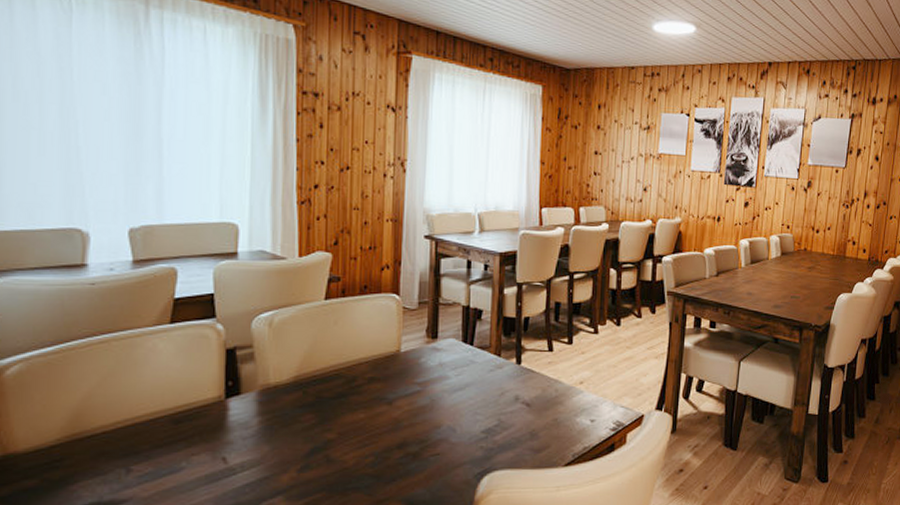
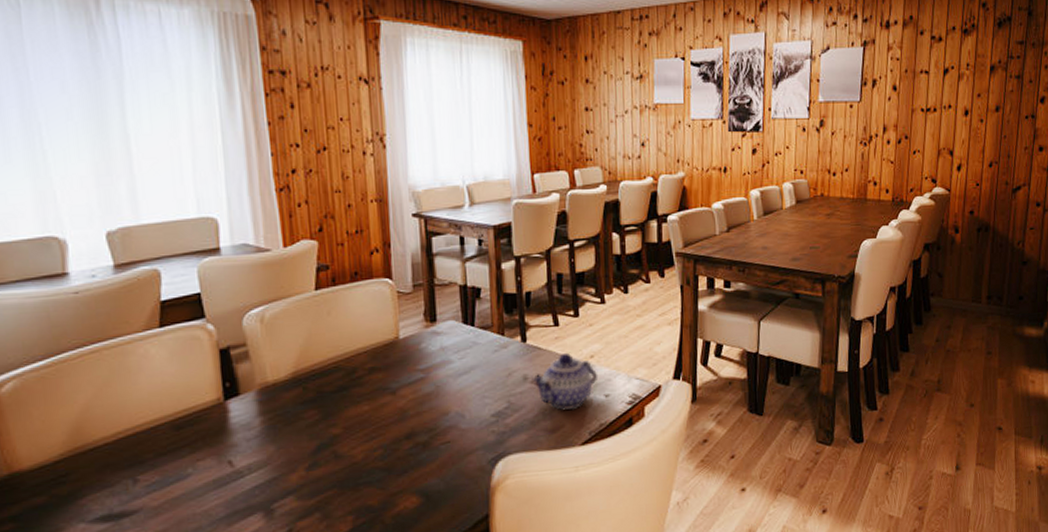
teapot: none [523,377,586,432] -> present [531,352,599,410]

